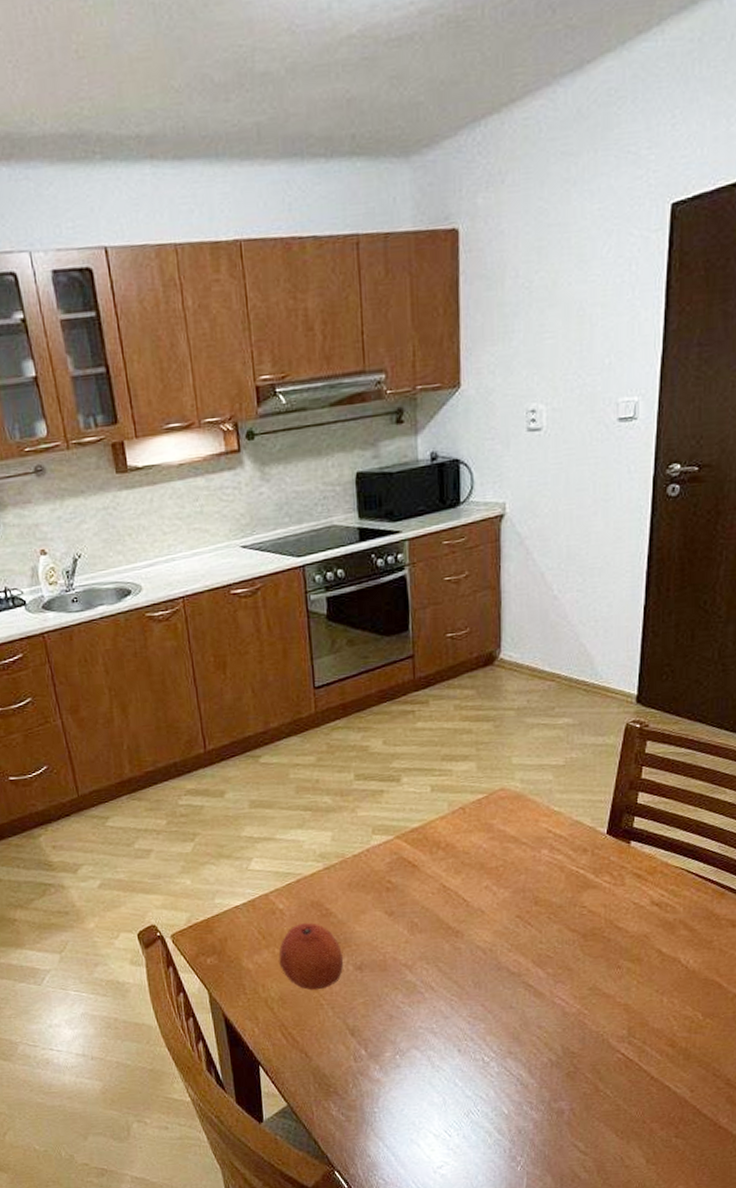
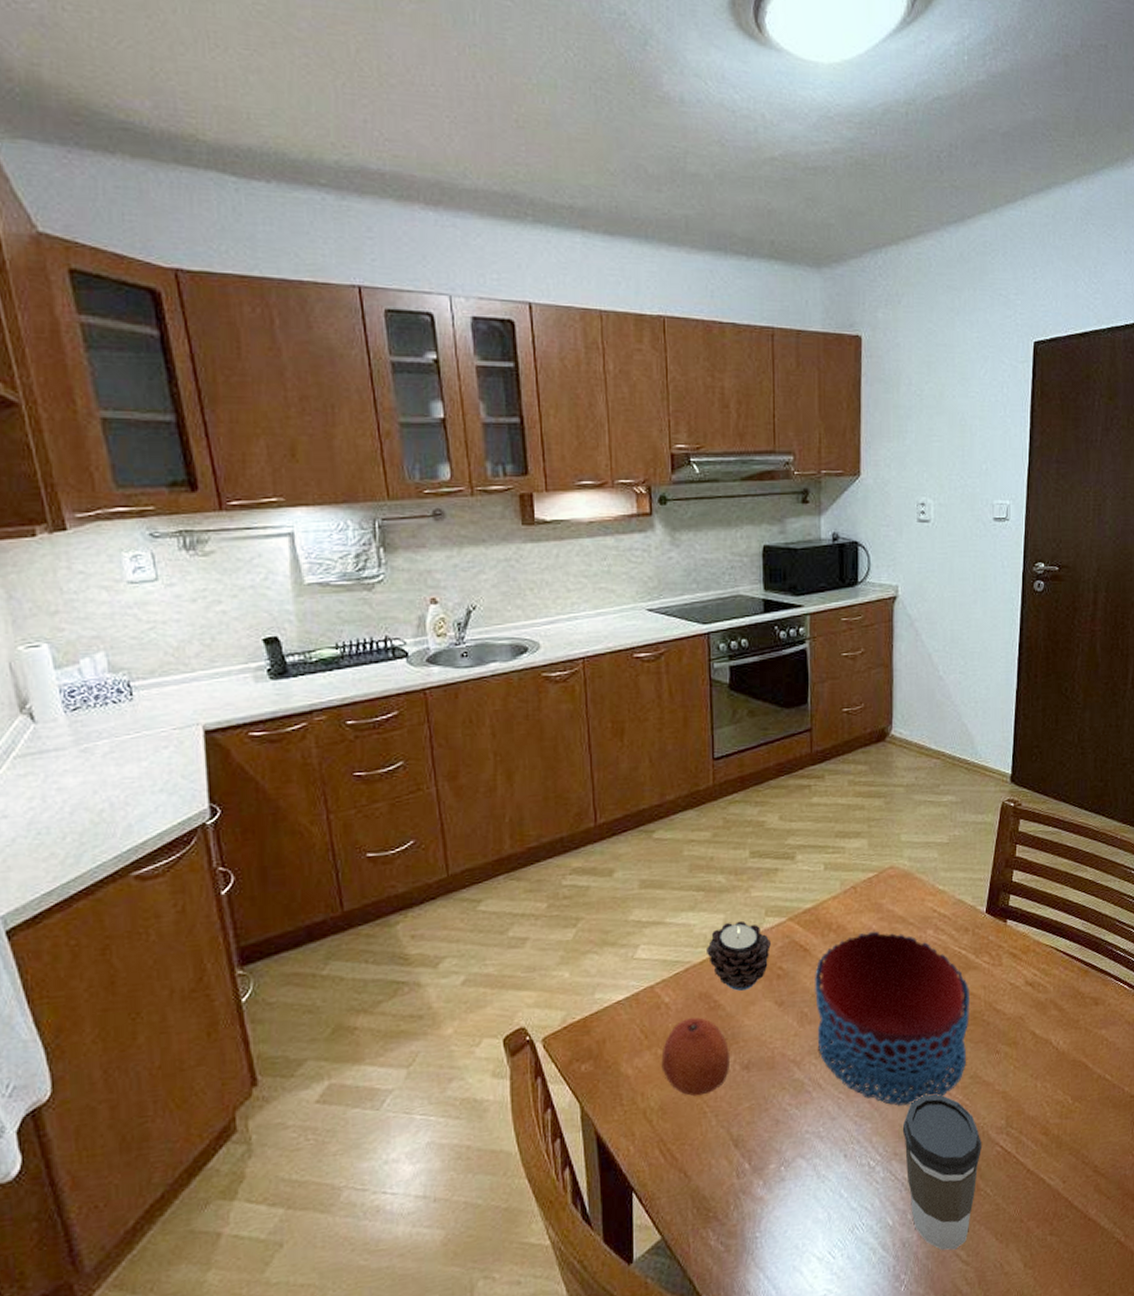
candle: none [315,838,379,901] -> present [705,920,771,991]
bowl: none [423,849,588,1011] -> present [814,931,969,1106]
coffee cup: none [517,1002,601,1141] -> present [902,1094,981,1250]

